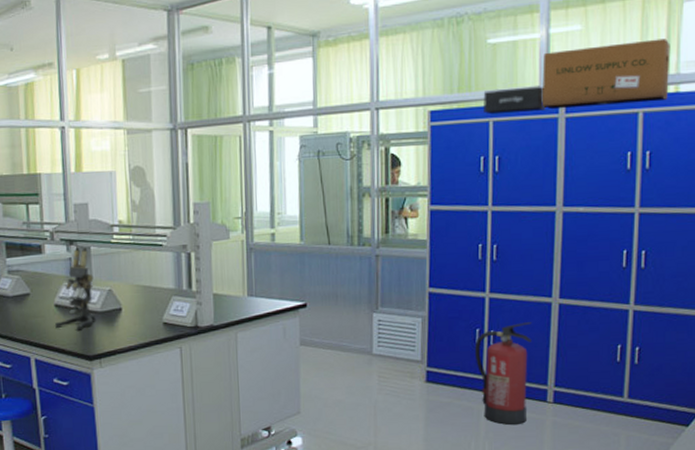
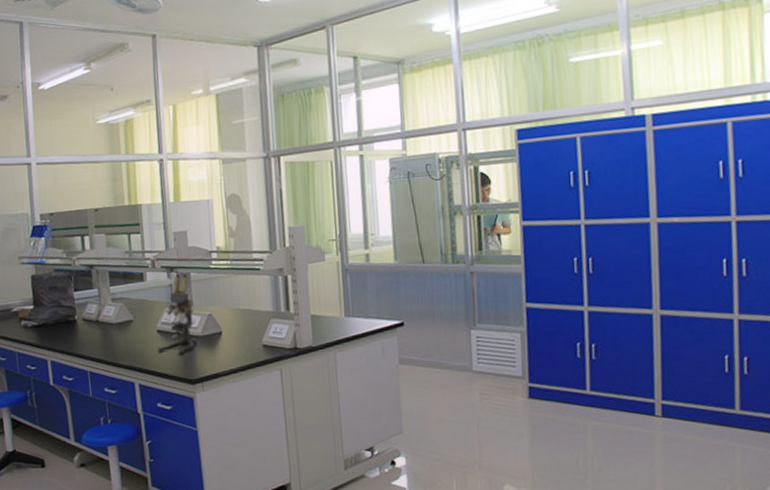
fire extinguisher: present [474,322,533,426] -> none [576,334,636,441]
box: present [482,86,546,115] -> none [568,100,633,131]
box: present [542,38,670,110] -> none [626,49,756,123]

